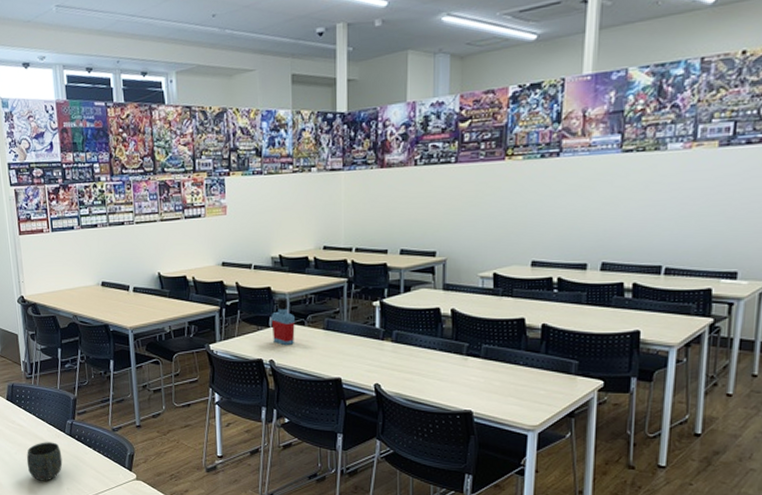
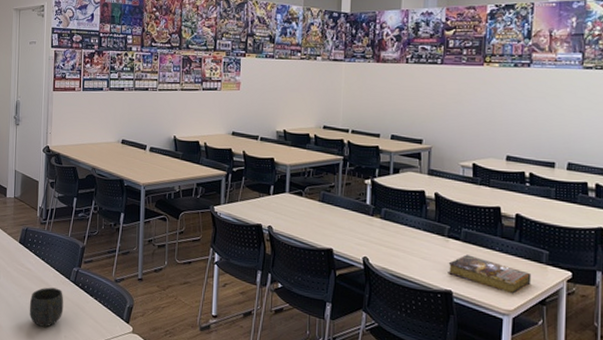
bottle: present [271,297,295,346] -> none [272,168,294,214]
book: none [467,372,559,409] -> present [448,254,532,294]

